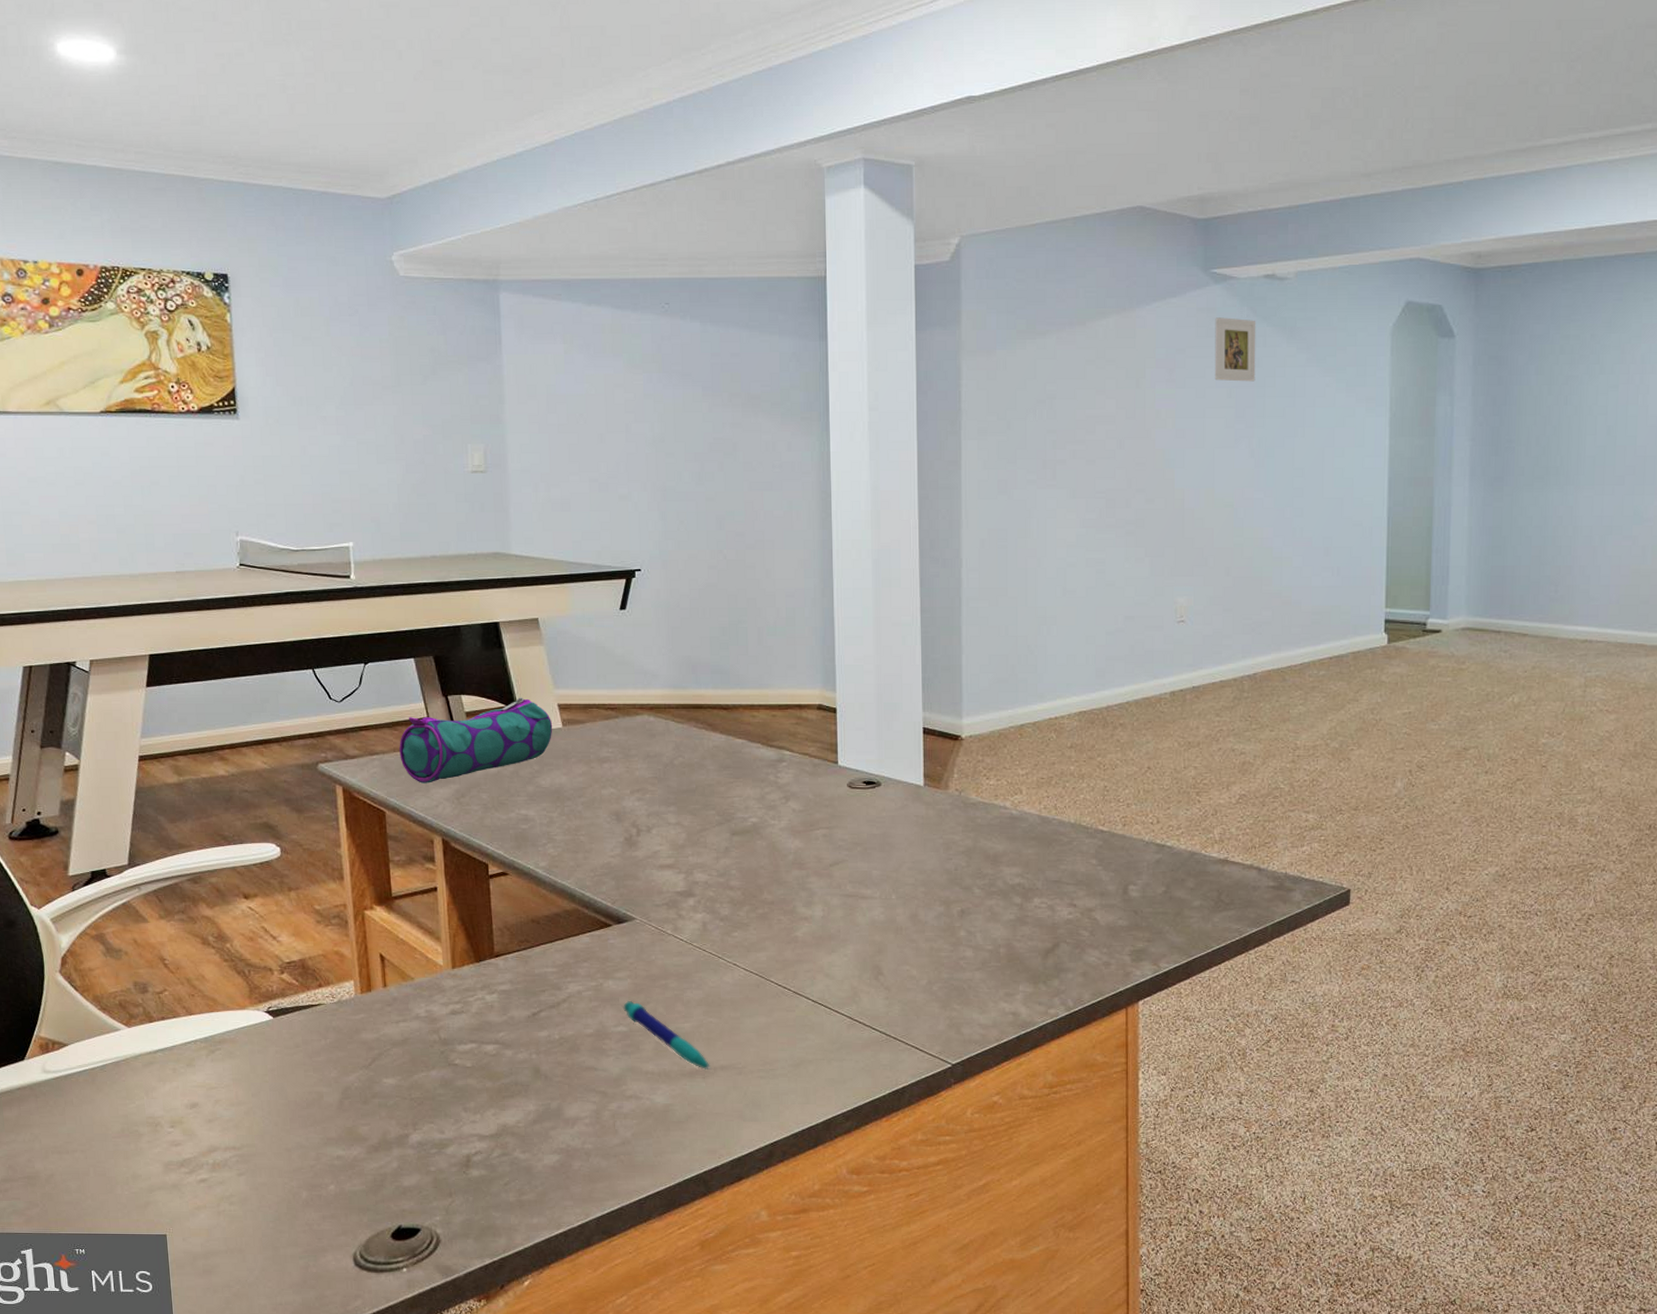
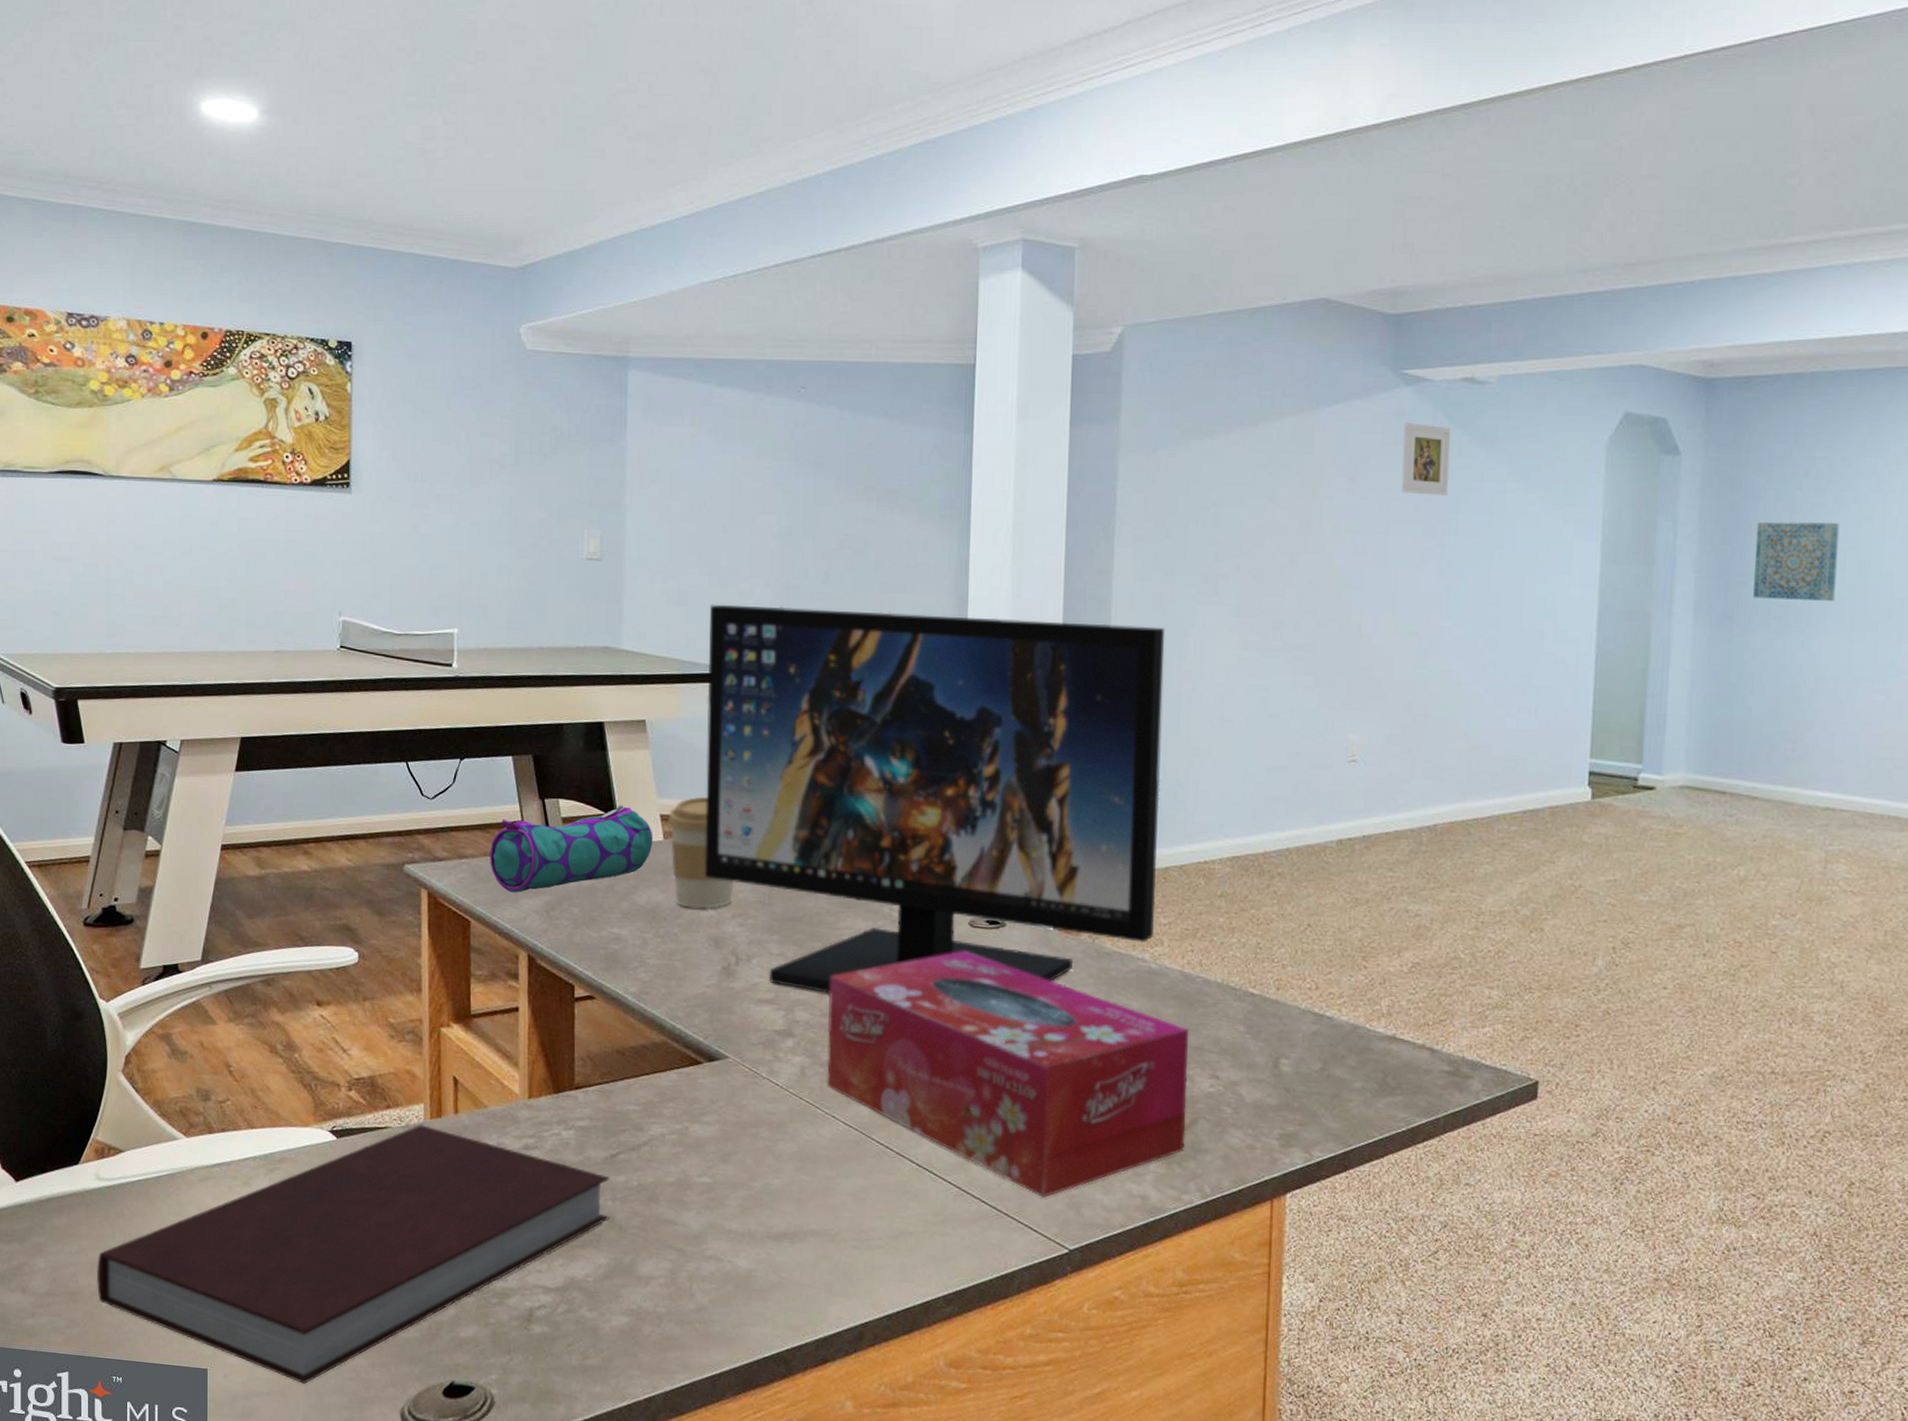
notebook: none [50,1000,535,1240] -> present [96,1125,610,1384]
coffee cup: none [565,685,631,787] -> present [667,796,734,909]
computer monitor: none [592,508,1014,856] -> present [705,604,1165,994]
pen: present [623,1001,710,1069] -> none [709,1149,800,1234]
tissue box: none [723,809,1049,1021] -> present [827,950,1188,1198]
wall art: none [1520,393,1591,461] -> present [1753,522,1840,601]

